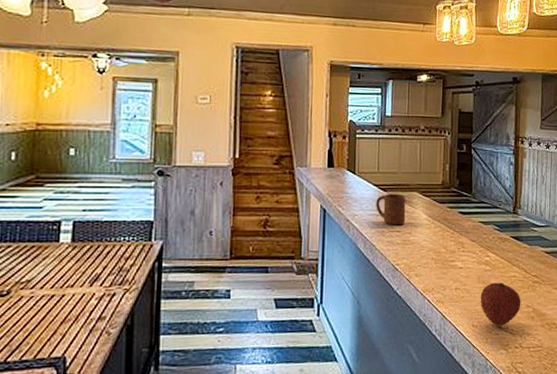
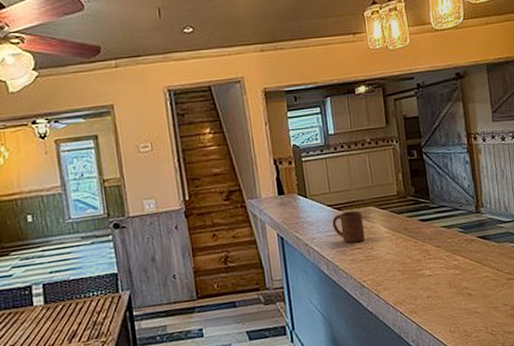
fruit: present [480,282,521,326] -> none [453,284,498,328]

